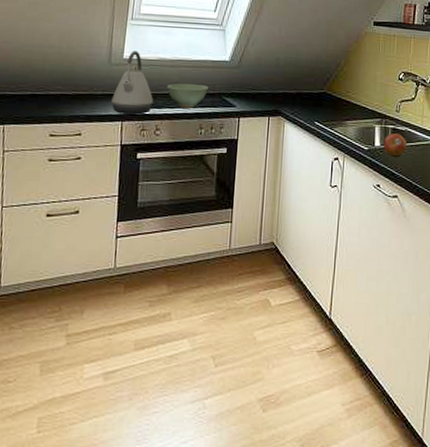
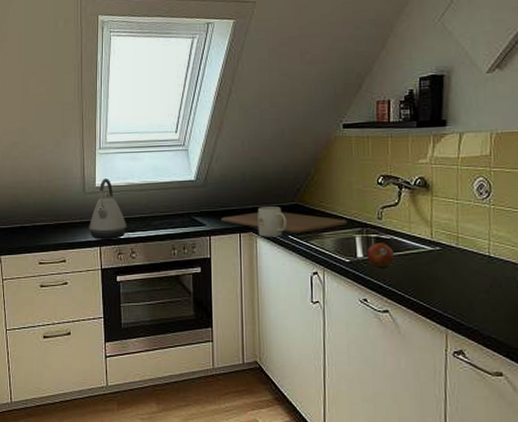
bowl: present [167,83,208,108] -> none [138,205,177,230]
chopping board: none [251,97,370,120] -> present [221,212,348,233]
mug: none [286,92,315,123] -> present [257,206,288,237]

